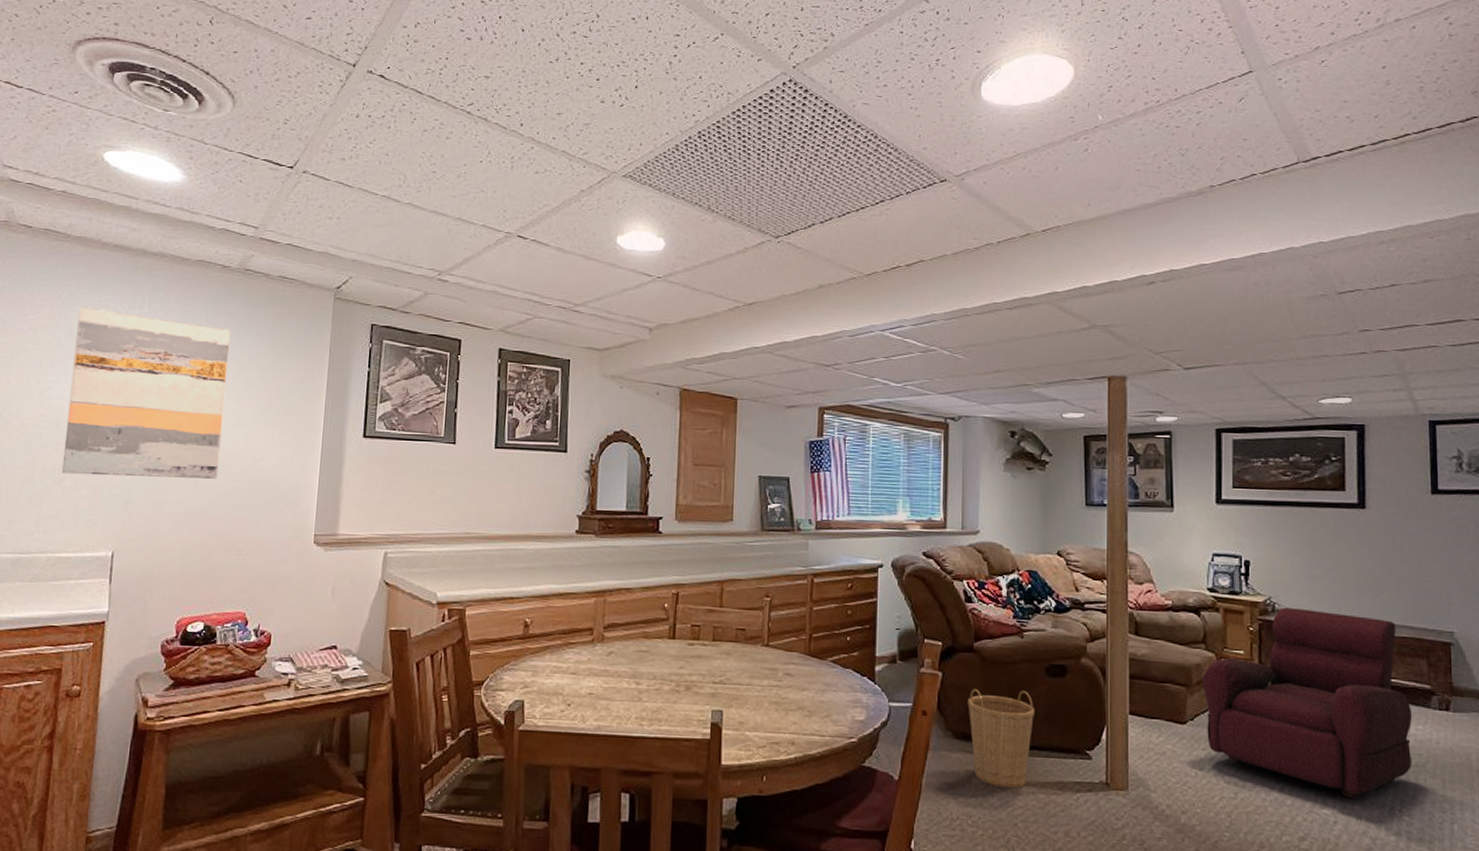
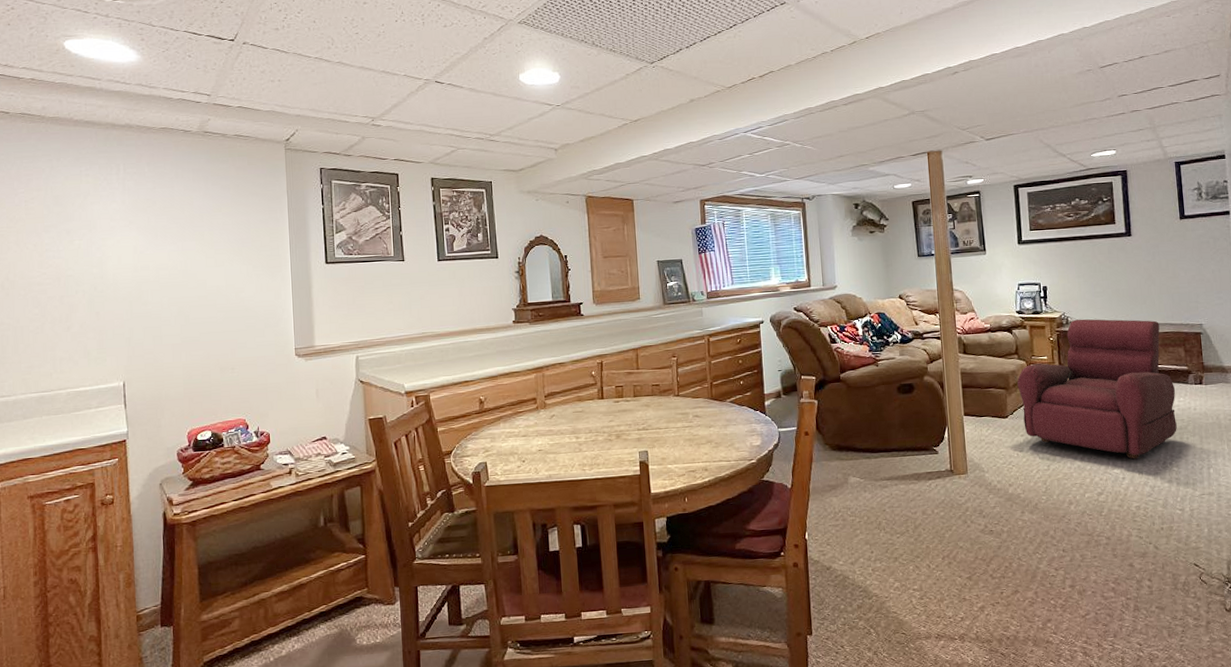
wall art: present [61,306,231,479] -> none [63,177,206,322]
basket: present [967,688,1036,789] -> none [839,406,892,484]

